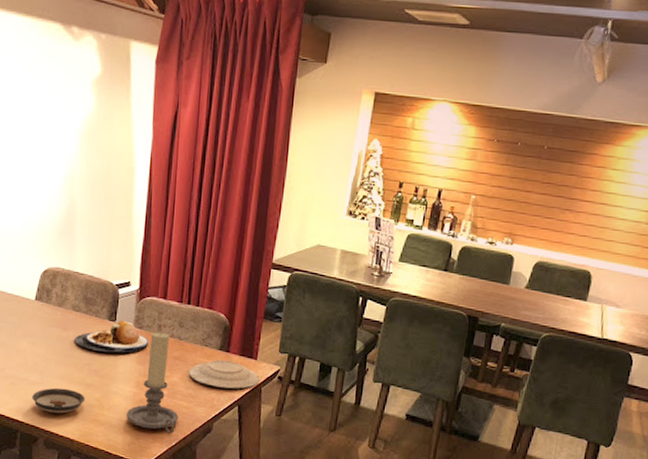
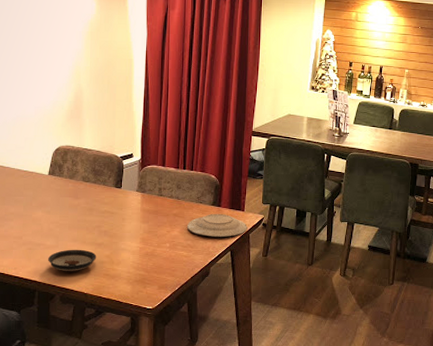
plate: present [75,321,149,353] -> none [85,187,152,215]
candle holder: present [126,332,179,434] -> none [133,194,180,280]

